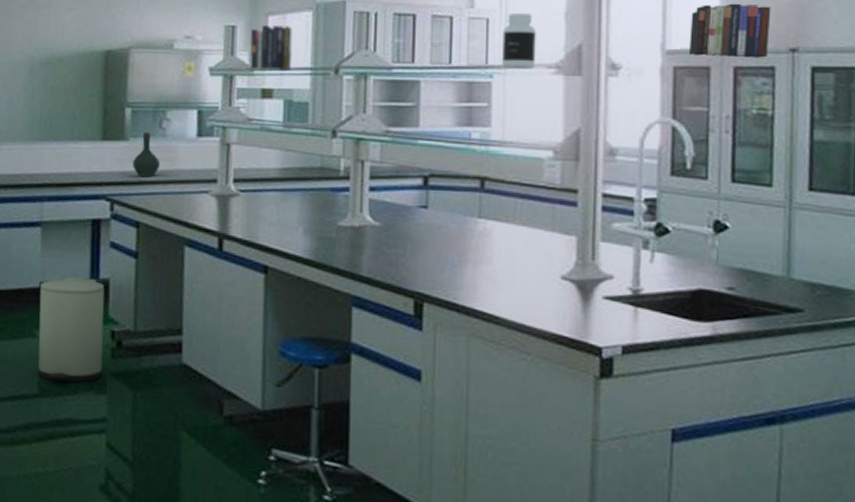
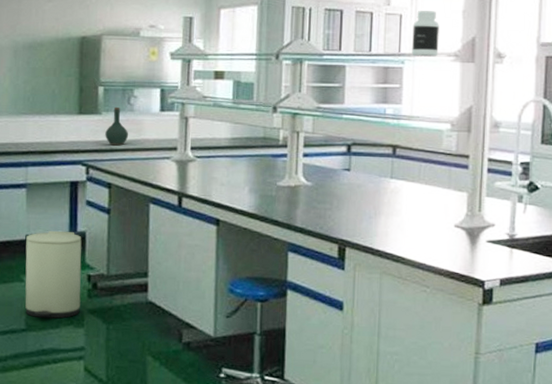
books: present [249,24,293,71] -> none [204,17,241,56]

